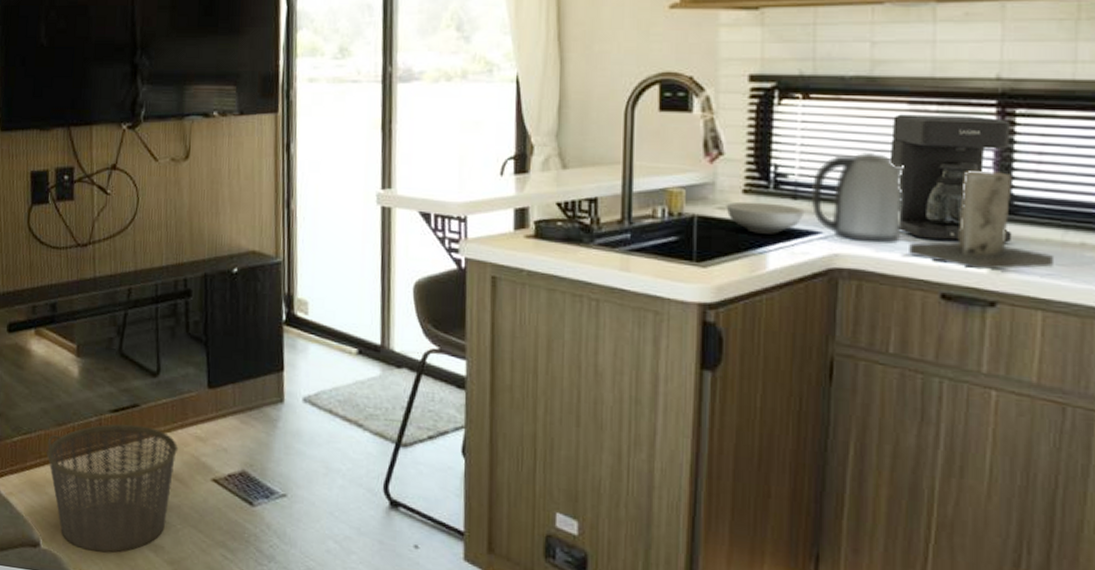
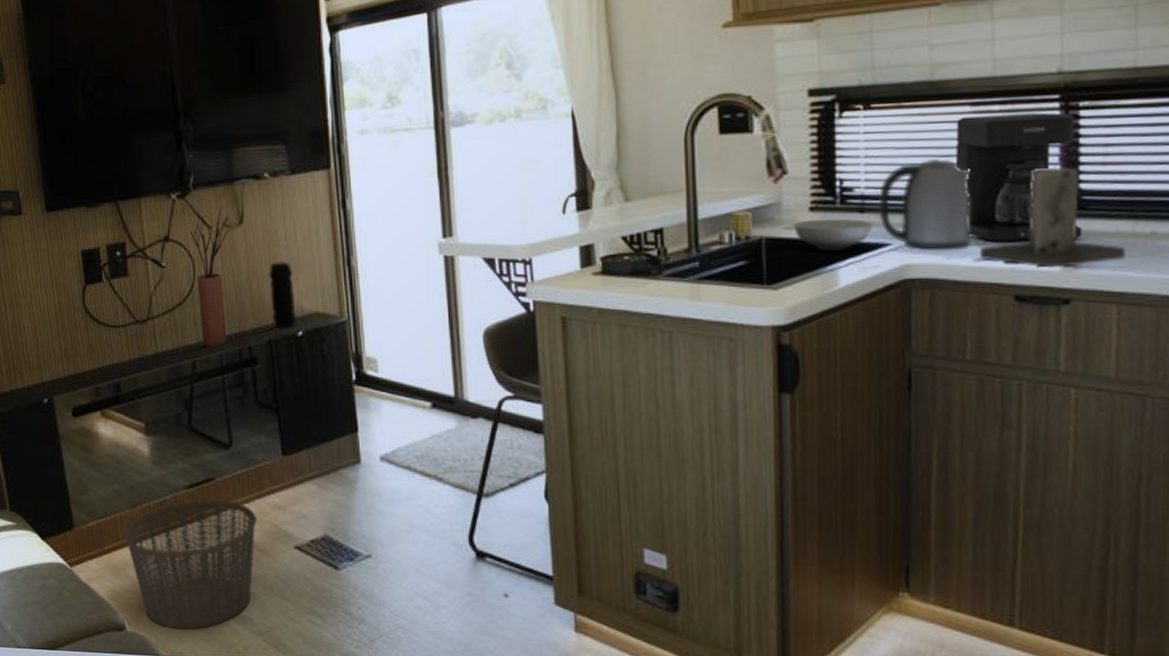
vase: none [136,142,176,276] -> present [189,208,229,347]
speaker: none [209,198,234,266] -> present [268,261,296,330]

